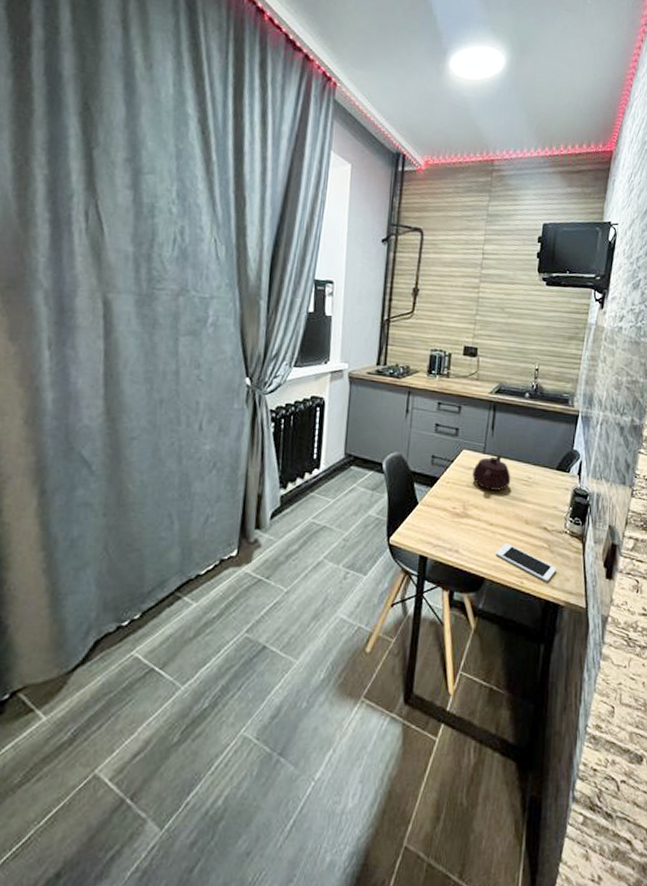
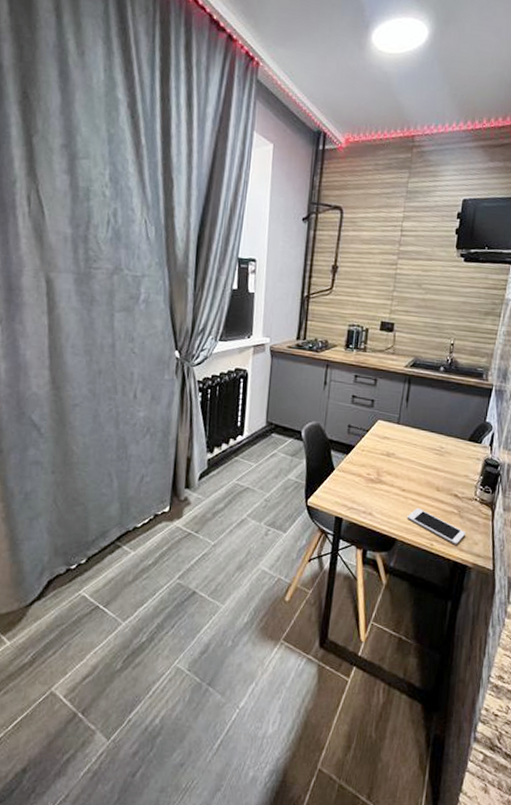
teapot: present [472,454,511,491] -> none [386,425,424,459]

